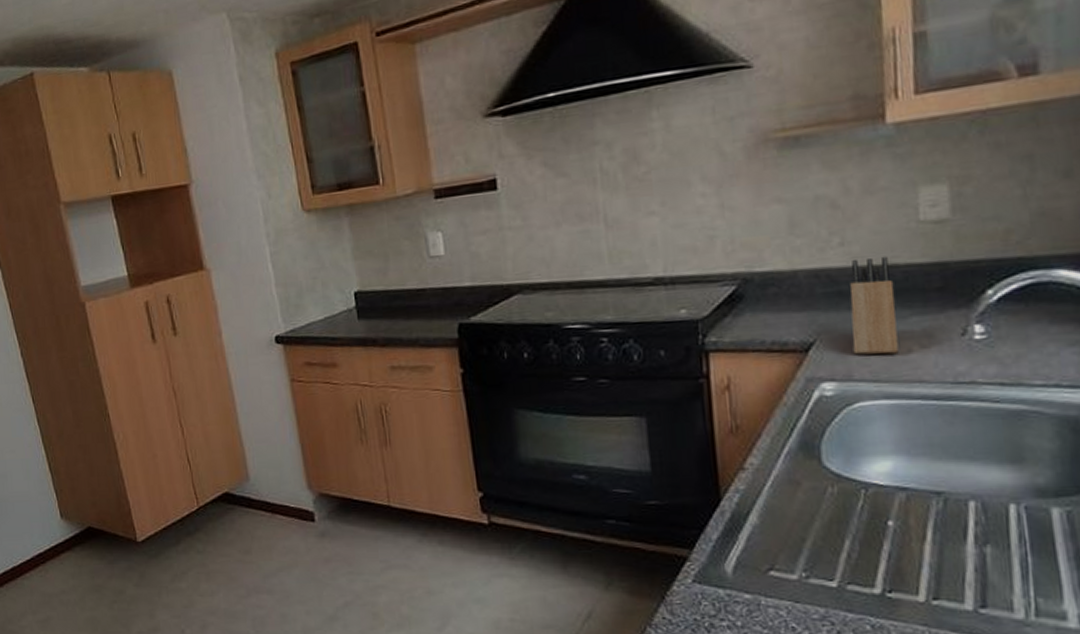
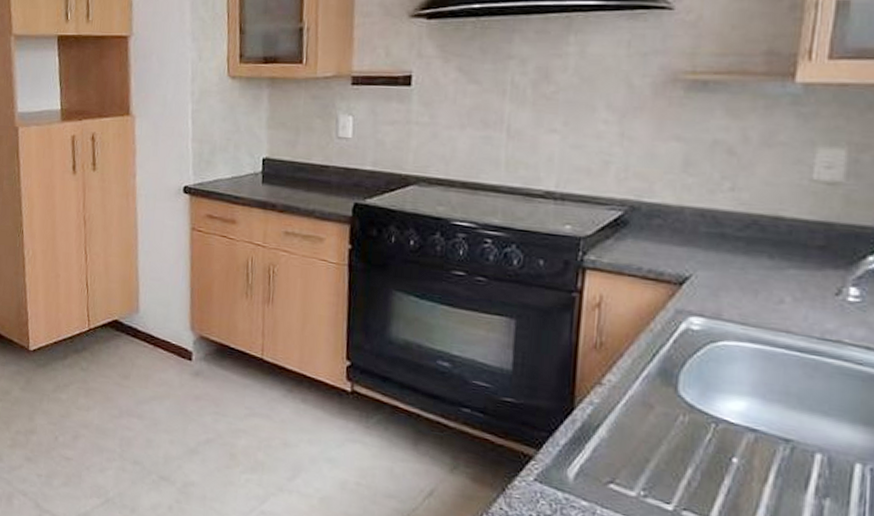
knife block: present [850,256,899,355] -> none [726,206,777,302]

